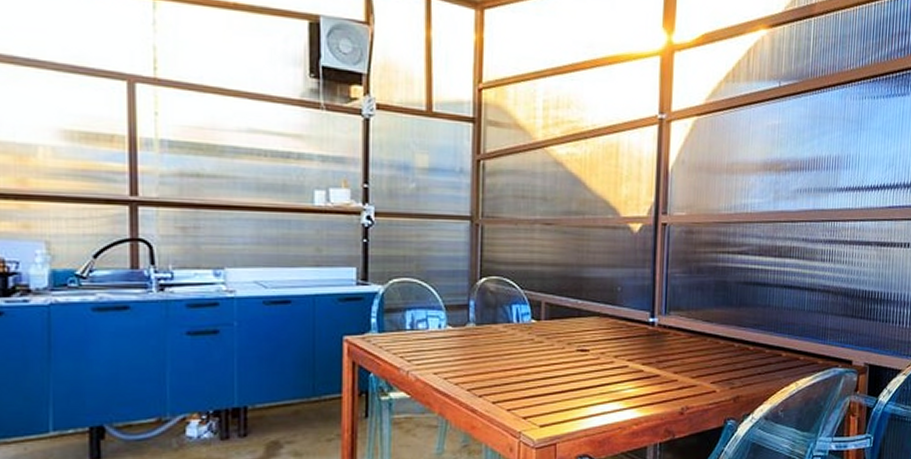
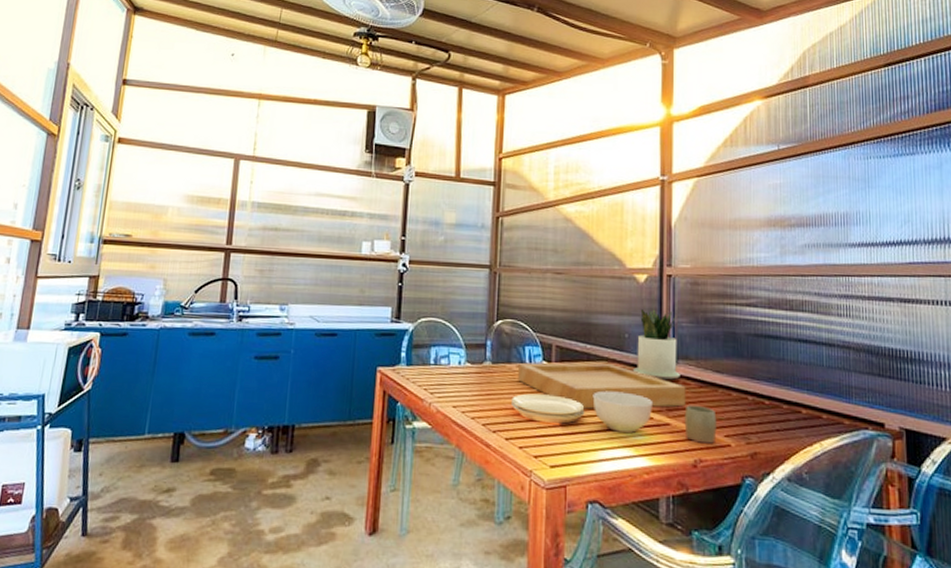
plate: none [498,354,576,383] -> present [511,393,585,424]
tray: none [505,319,676,366] -> present [518,363,686,409]
bowl: none [583,346,644,387] -> present [592,390,654,433]
planter: none [624,260,673,332] -> present [632,308,682,380]
mug: none [673,355,704,391] -> present [684,405,717,444]

